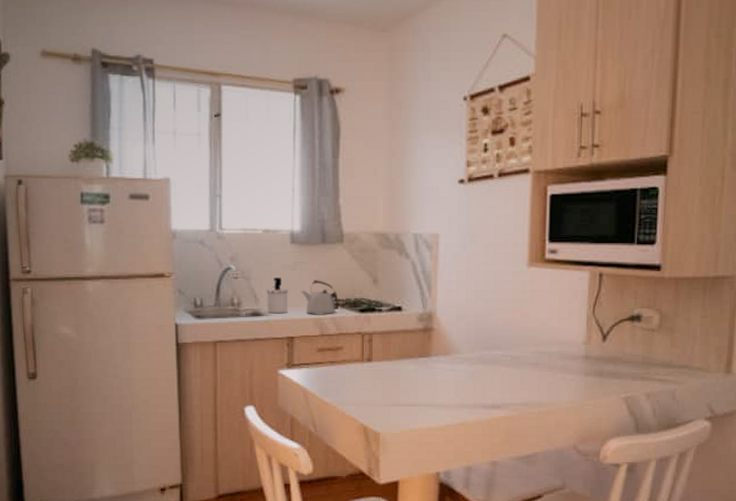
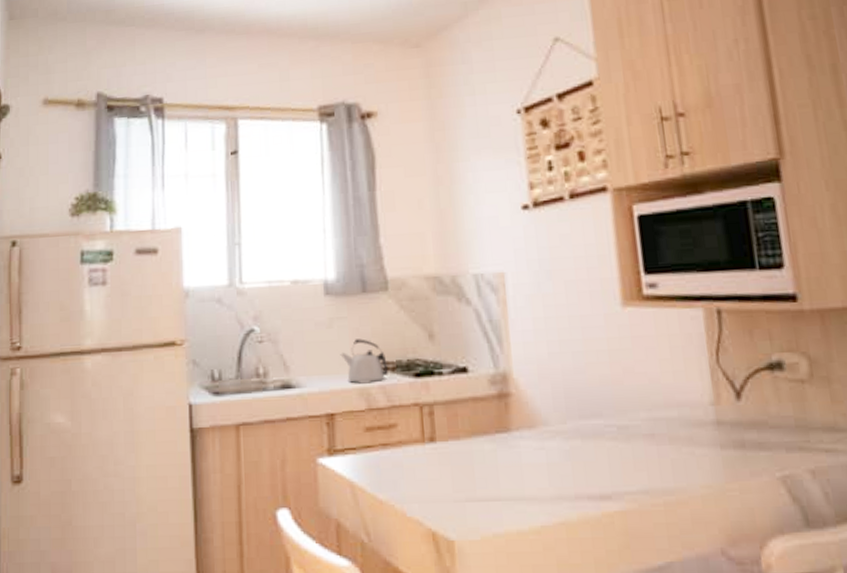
soap dispenser: present [267,278,288,314] -> none [298,338,325,385]

